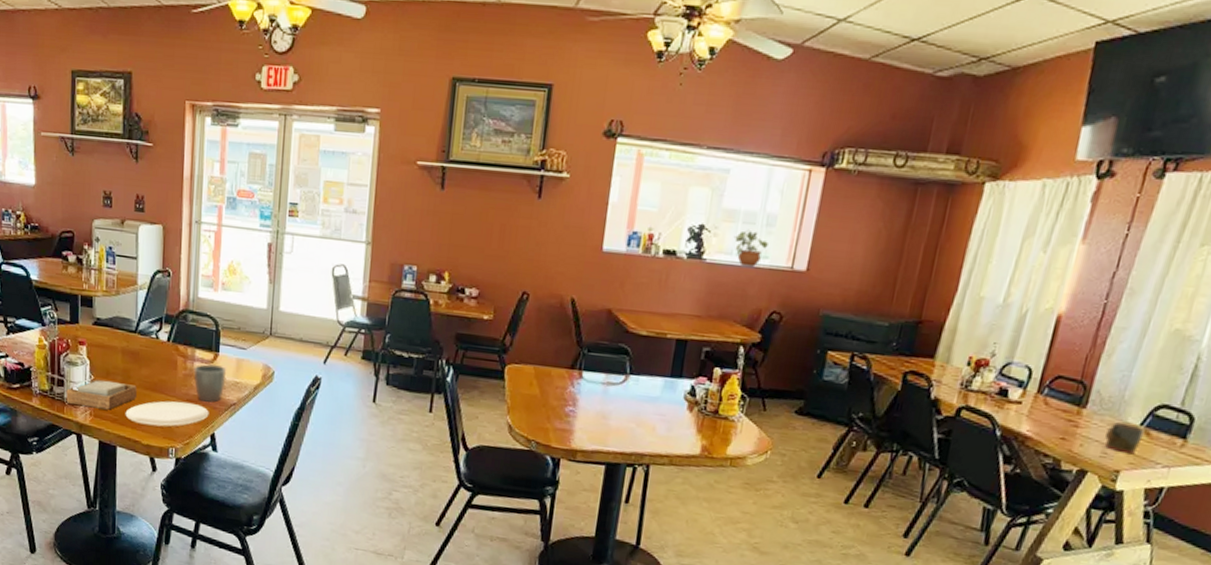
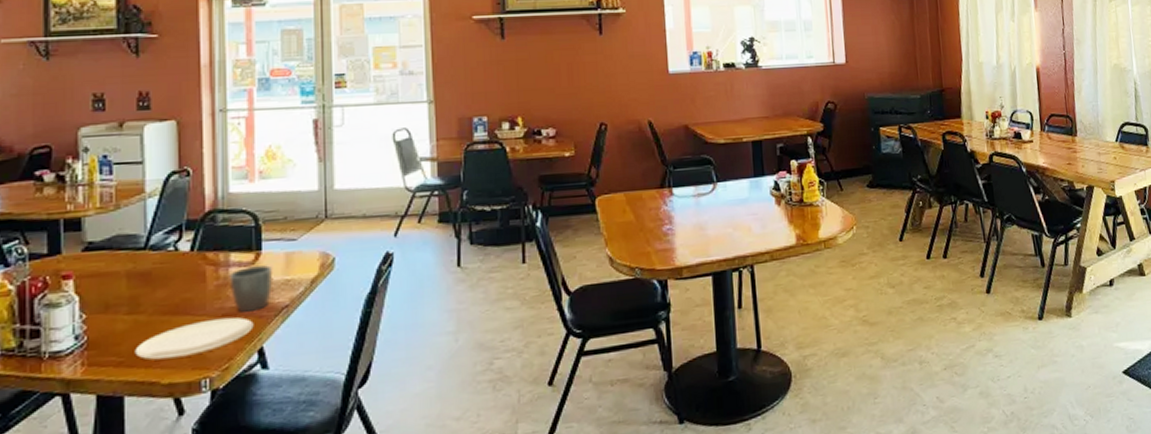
napkin holder: present [66,379,137,410] -> none [44,313,150,358]
potted plant: present [733,229,768,268] -> none [780,35,810,68]
mug: present [1105,422,1145,453] -> none [1096,142,1121,166]

